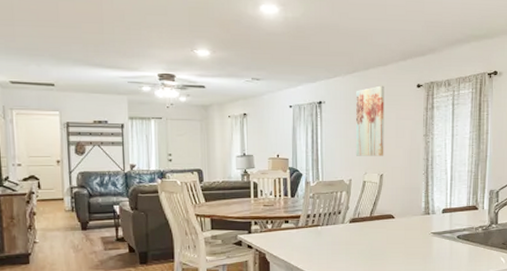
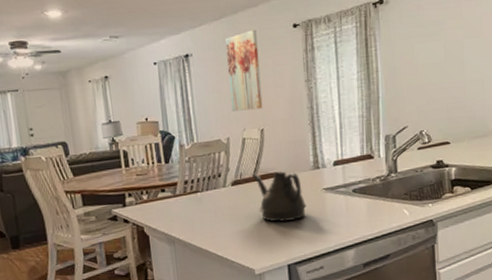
teapot: none [368,213,416,259] -> present [251,171,307,223]

